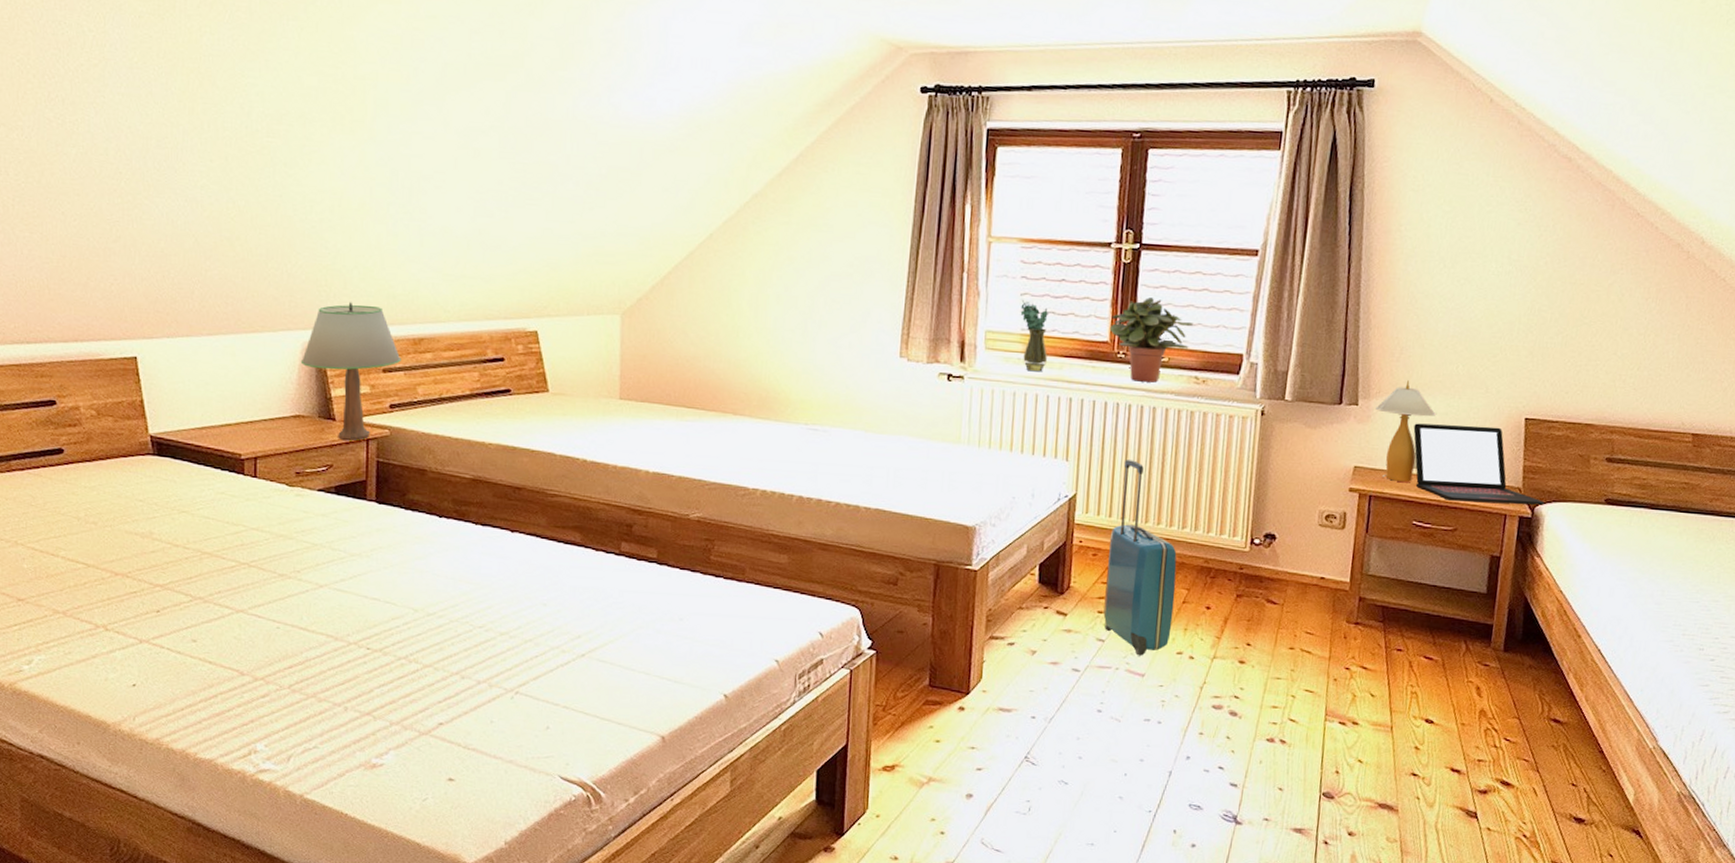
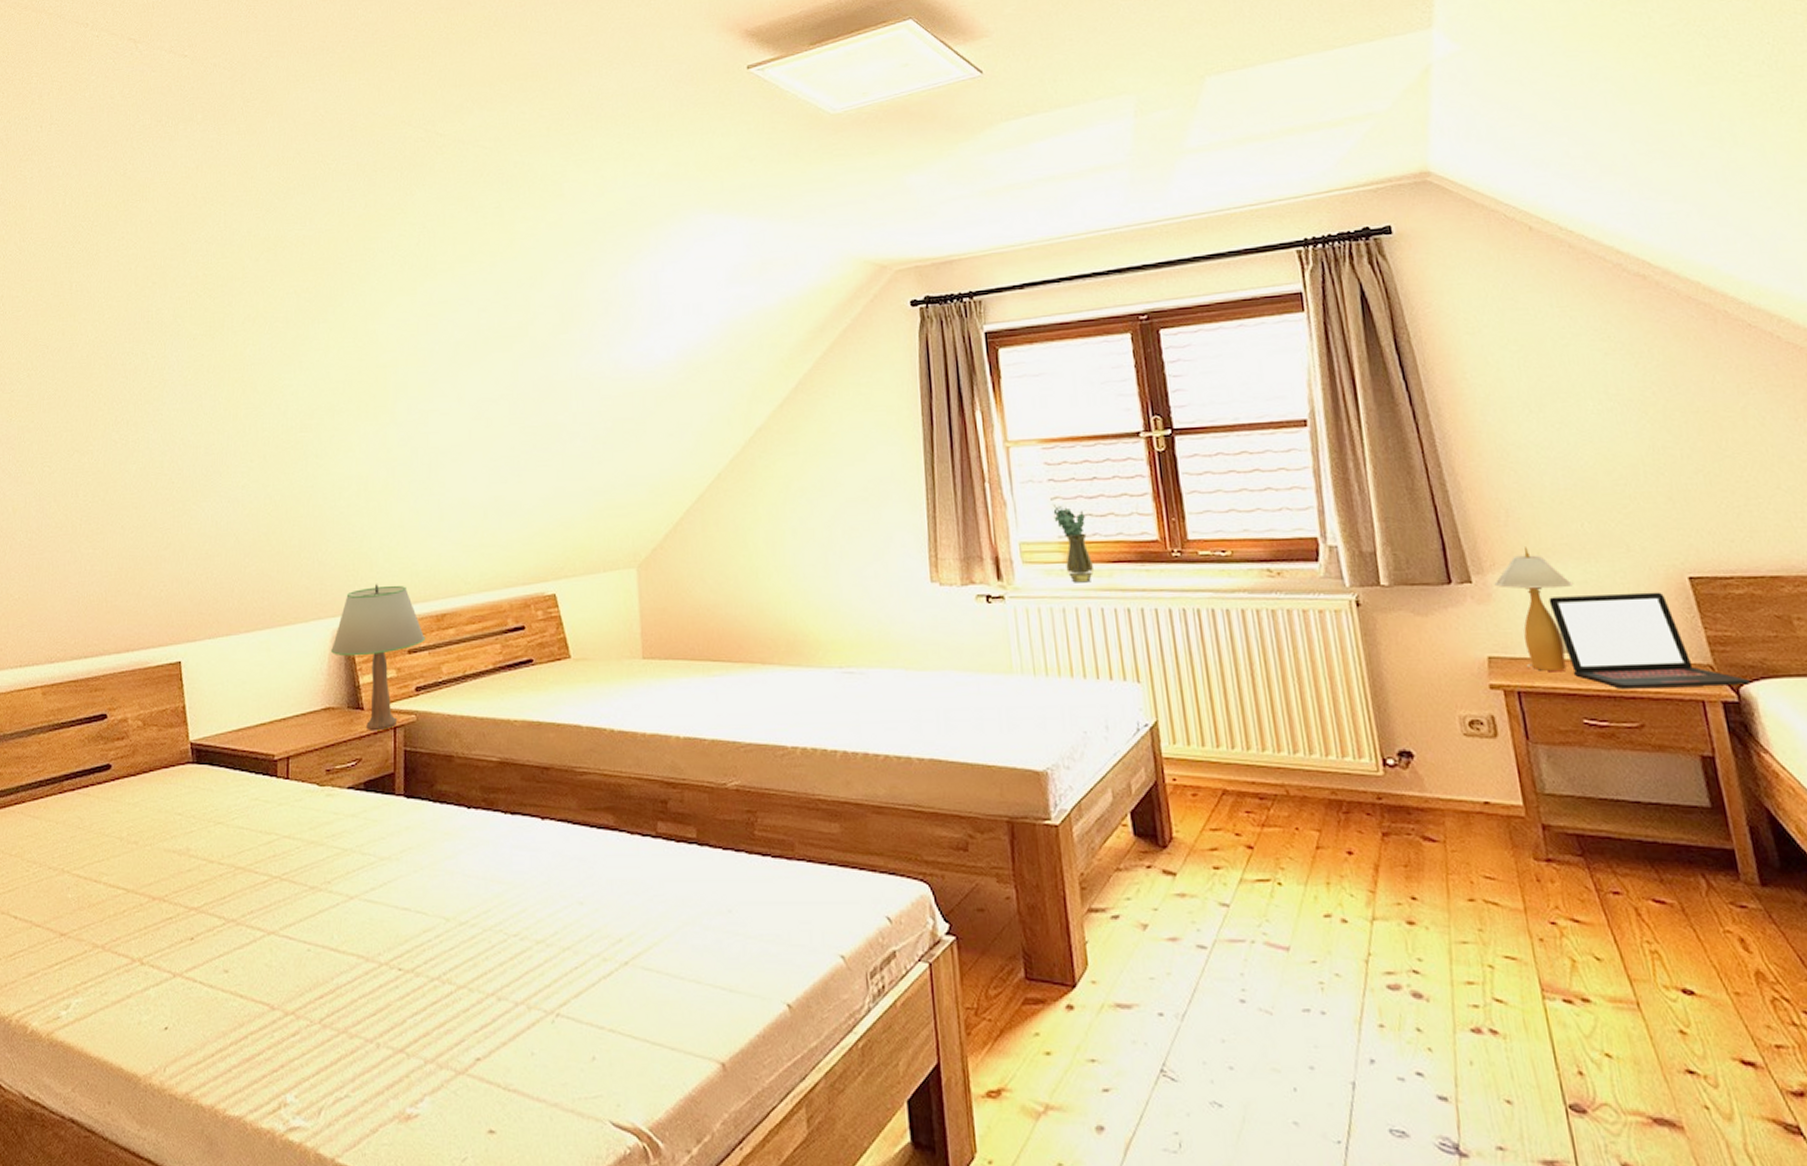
suitcase: present [1103,460,1177,656] -> none [1205,674,1311,923]
potted plant: present [1109,297,1194,383] -> none [1156,486,1253,582]

